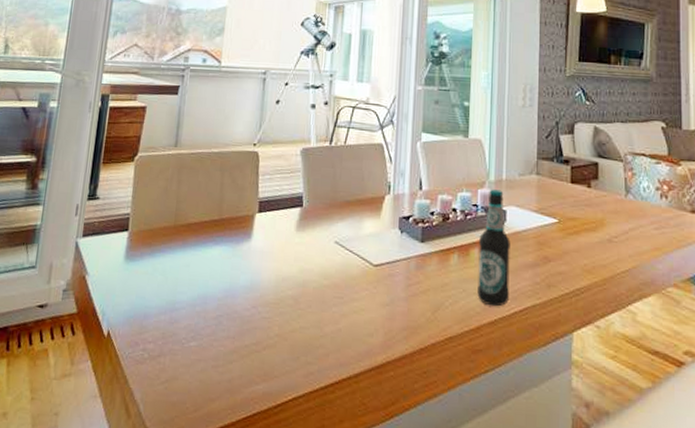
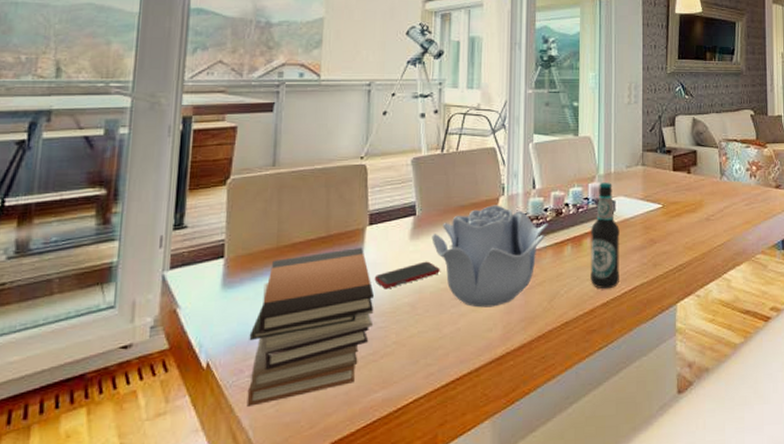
book stack: none [139,233,261,380] -> present [246,247,375,406]
cell phone: none [261,254,324,279] -> present [374,261,440,288]
decorative bowl: none [317,203,434,311] -> present [431,205,548,308]

